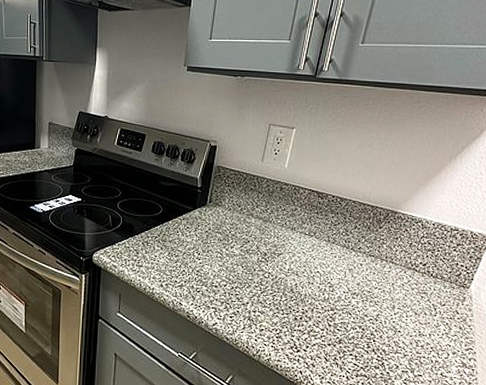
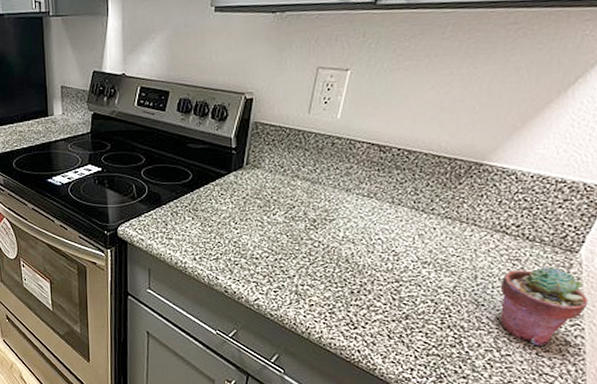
potted succulent: none [412,299,478,367] -> present [500,266,588,346]

